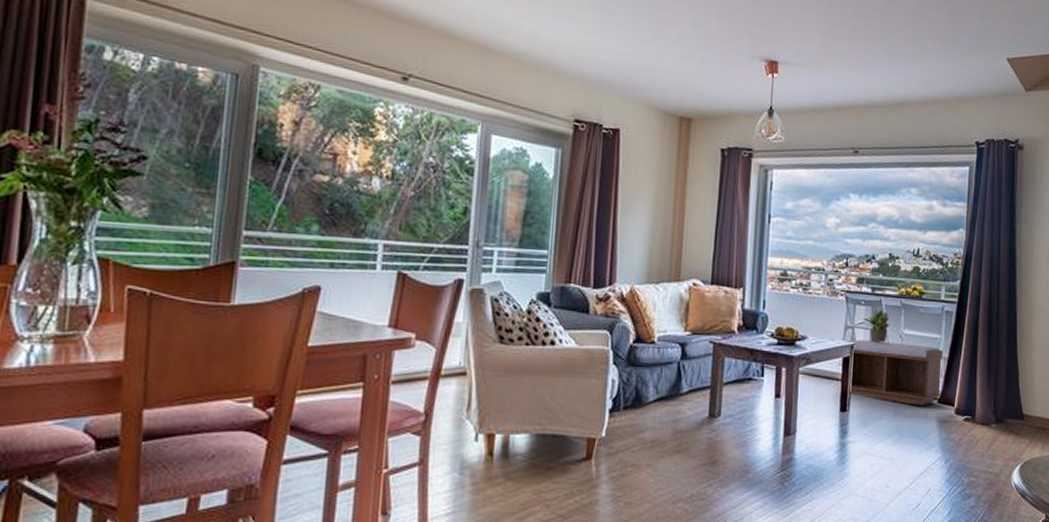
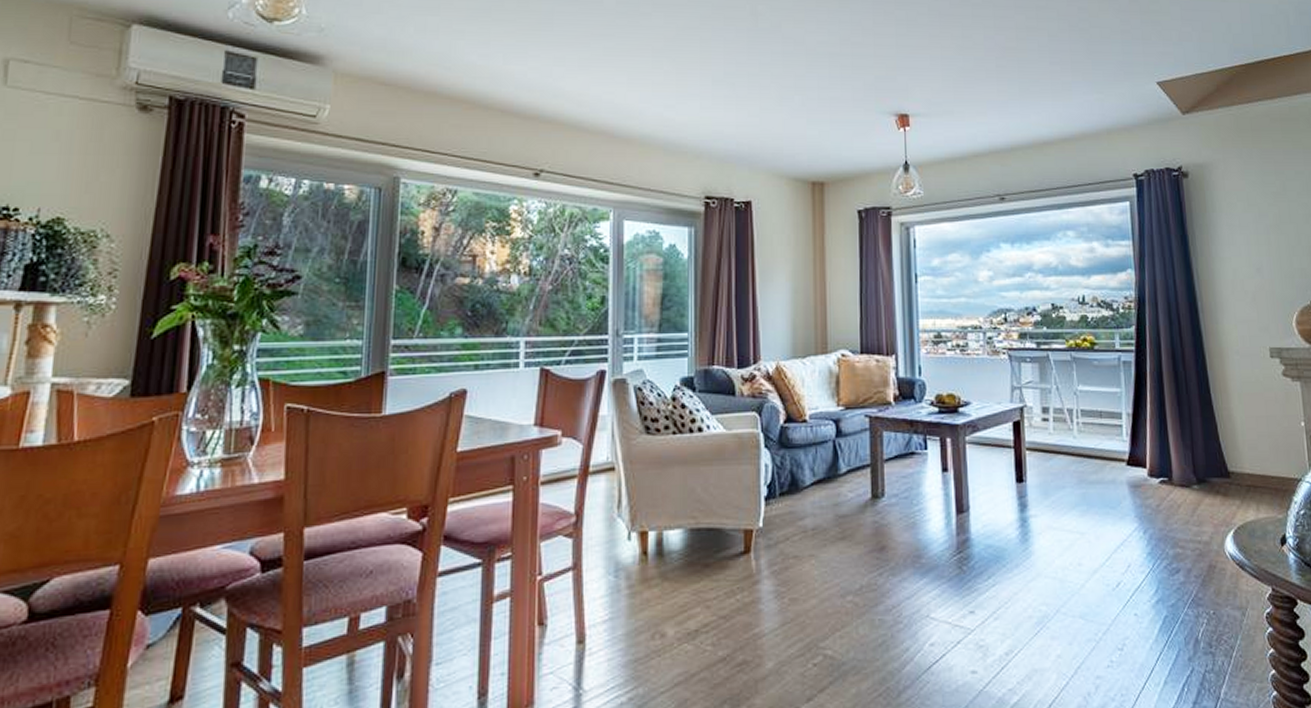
bench: present [845,340,944,406] -> none [1014,400,1130,470]
potted plant: present [862,309,891,343] -> none [1029,365,1062,402]

